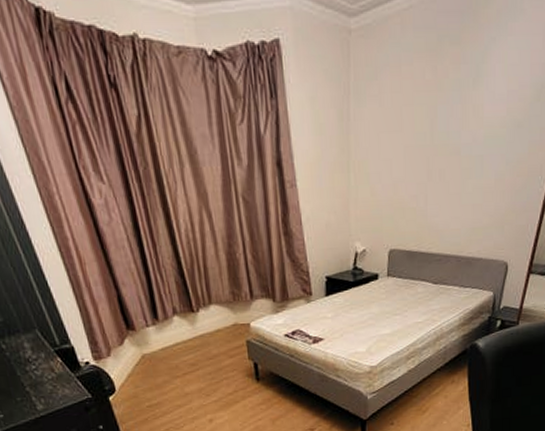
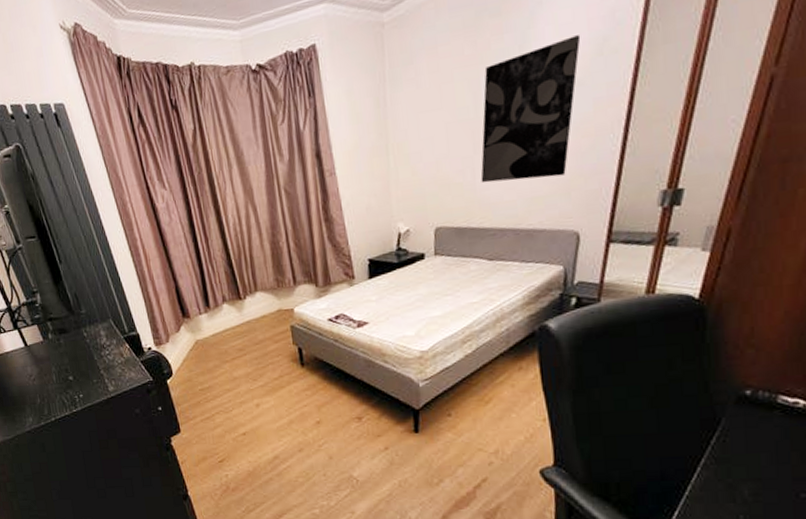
wall art: none [432,78,524,211] -> present [480,35,581,184]

